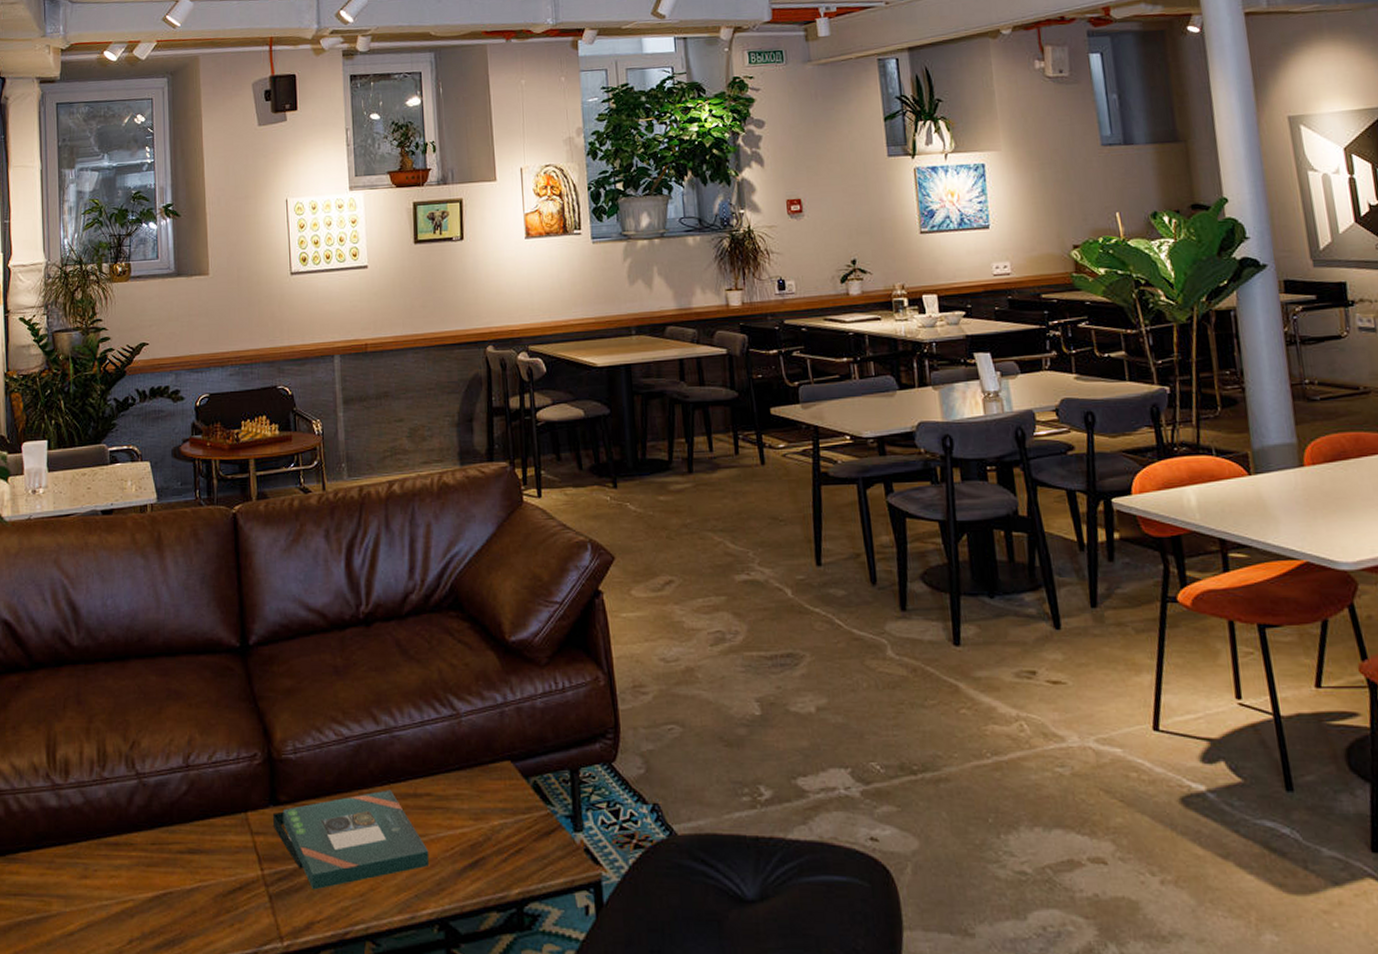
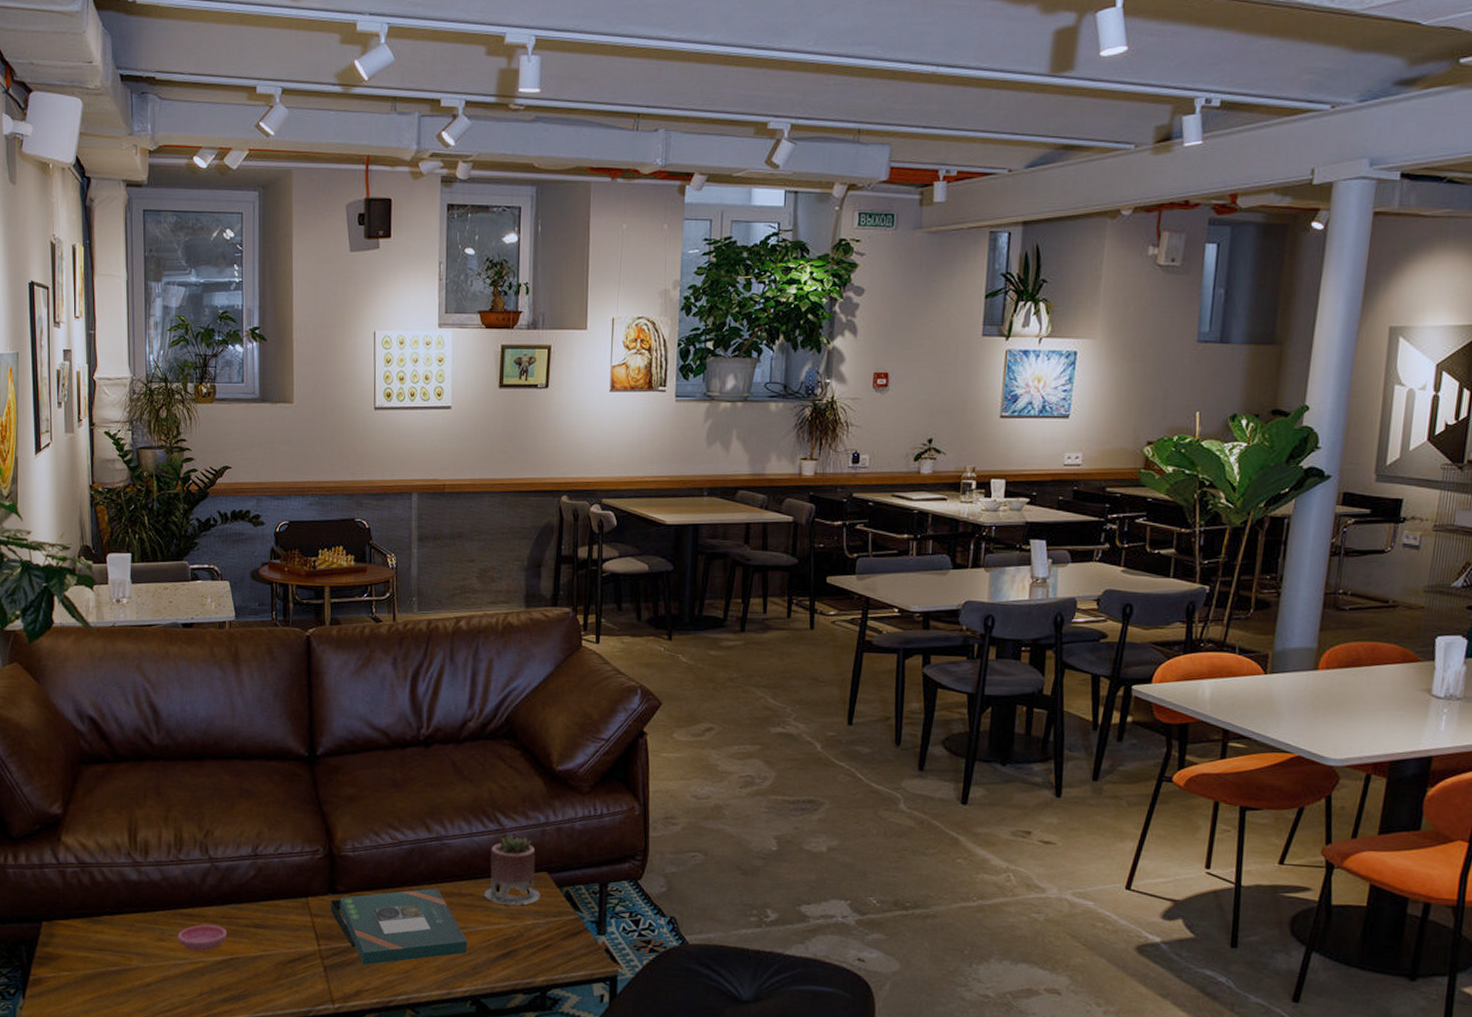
saucer: none [102,855,159,888] -> present [177,925,227,952]
succulent planter: none [443,720,506,803] -> present [484,834,540,905]

